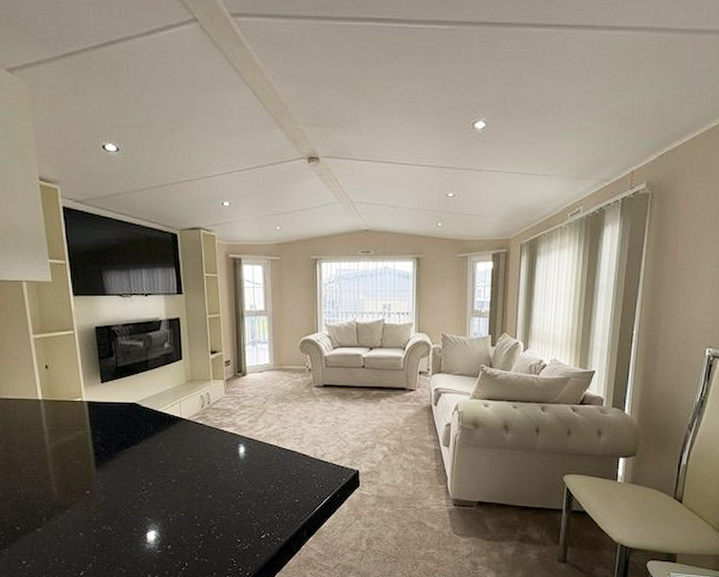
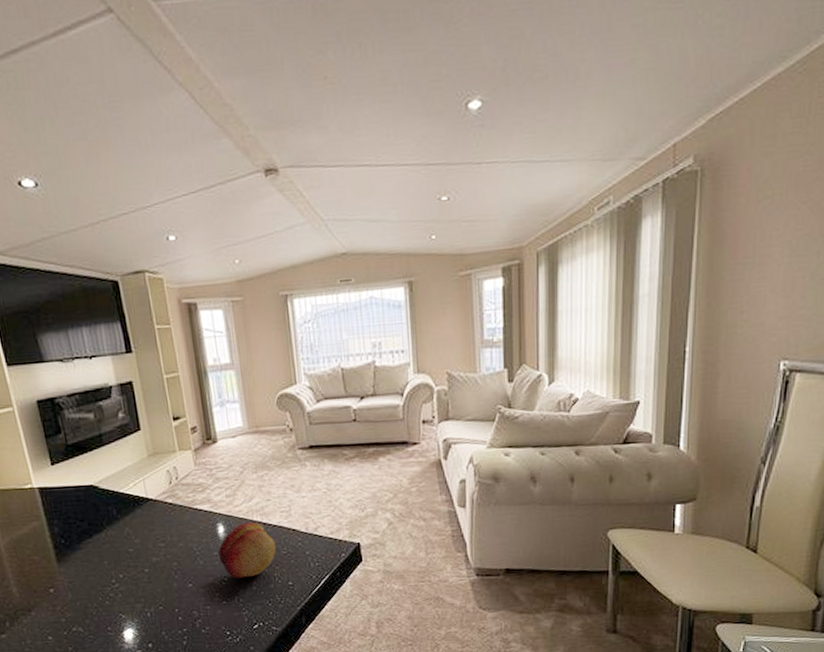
fruit: none [237,446,288,493] -> present [218,522,277,578]

